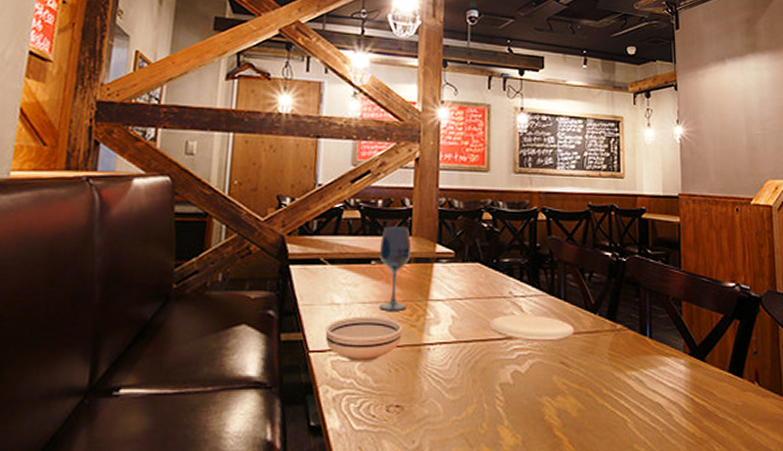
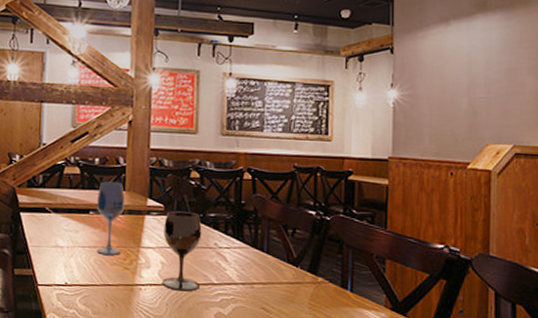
bowl: present [325,316,402,362] -> none [51,257,117,297]
wine glass: none [452,257,496,349] -> present [161,211,202,292]
plate: present [490,314,574,342] -> none [196,263,276,290]

